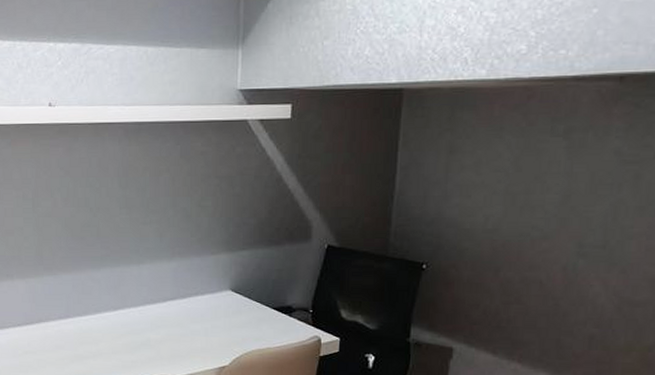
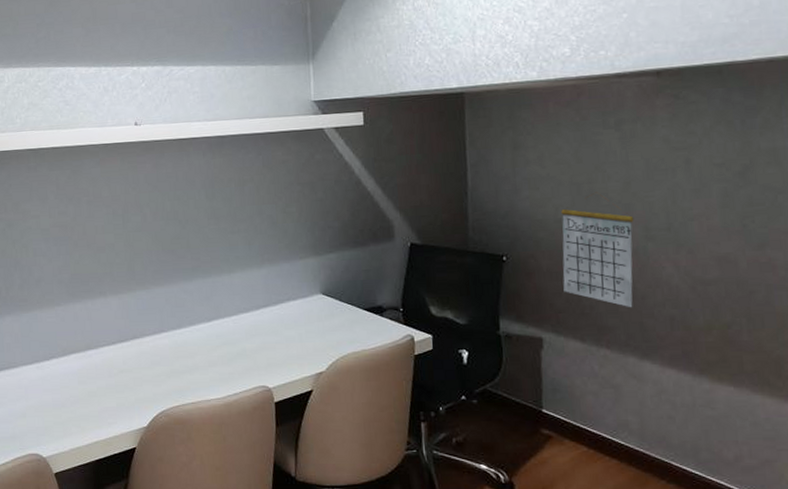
calendar: none [482,203,569,325] -> present [561,192,634,308]

